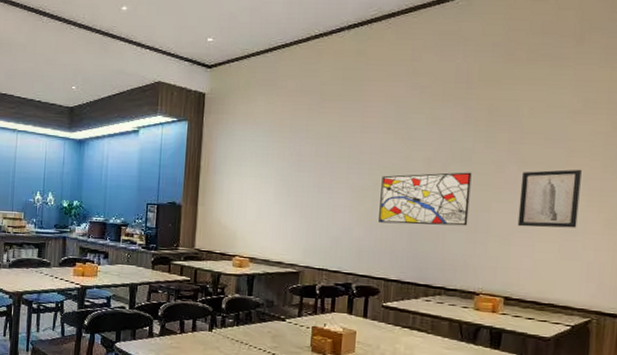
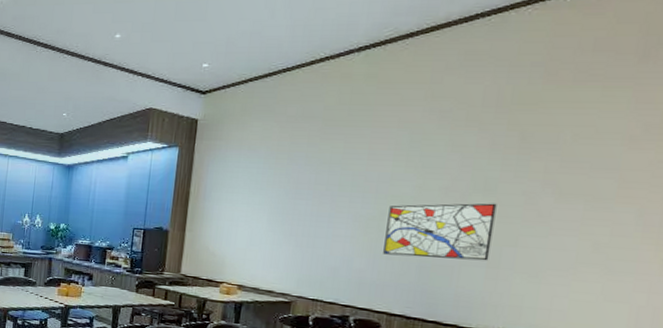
wall art: present [517,169,582,228] -> none [550,202,637,268]

